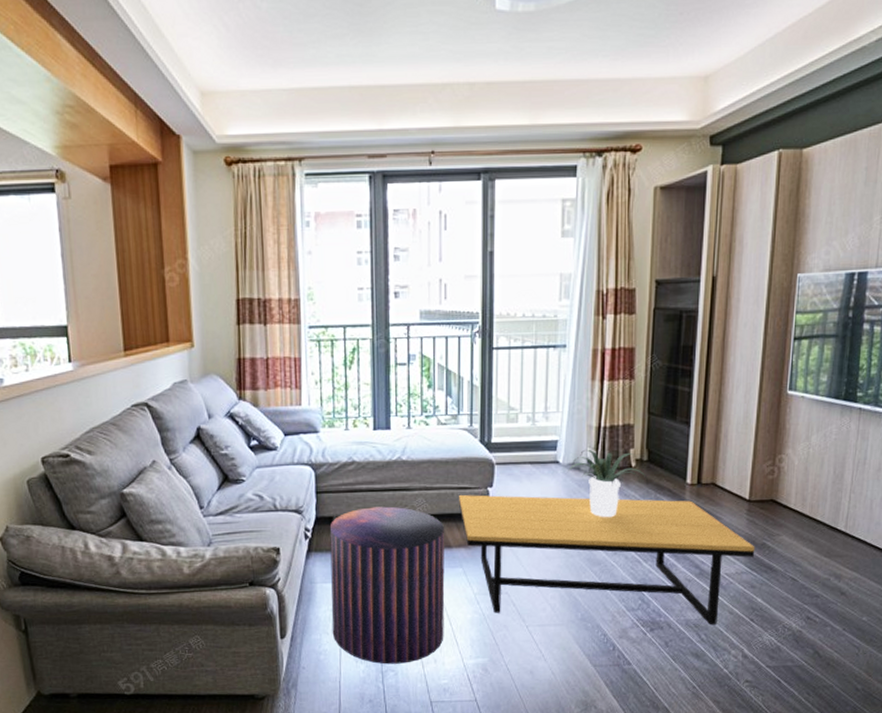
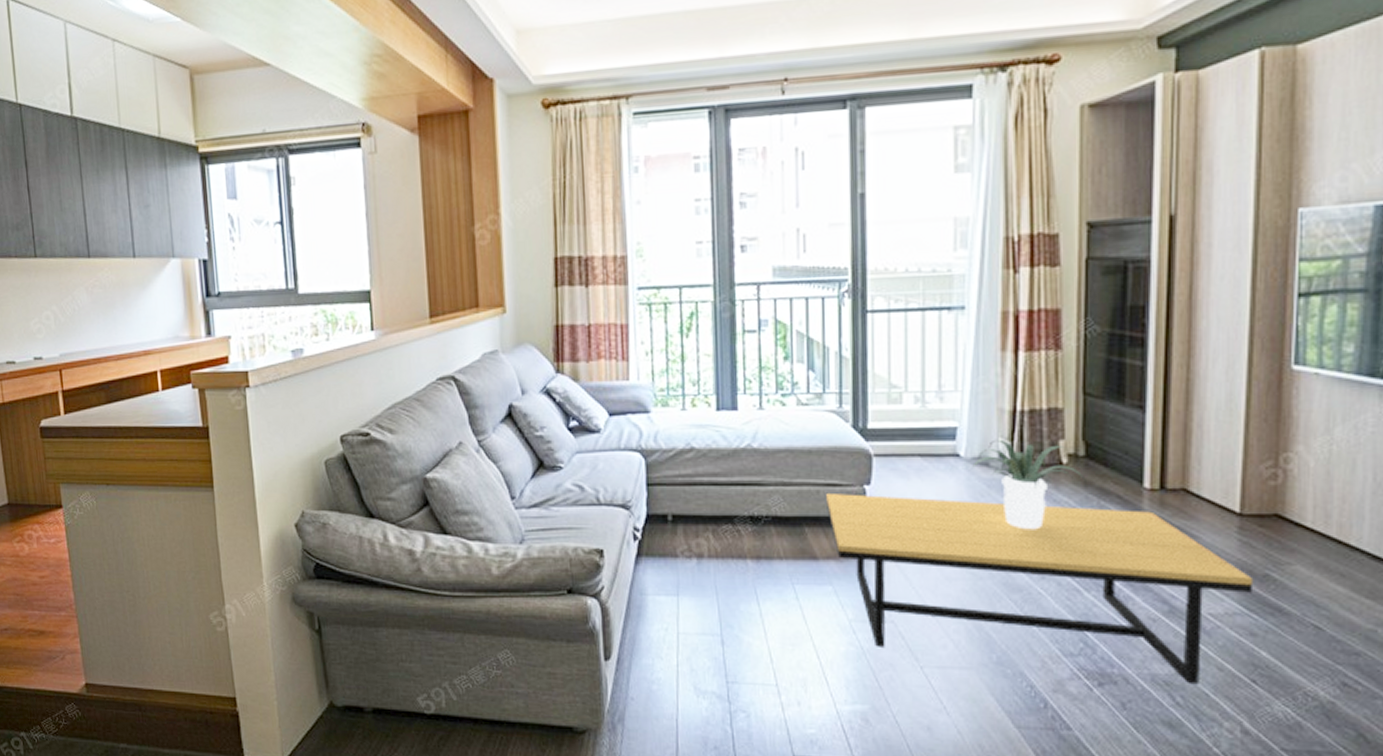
stool: present [329,506,445,664] -> none [663,504,810,703]

